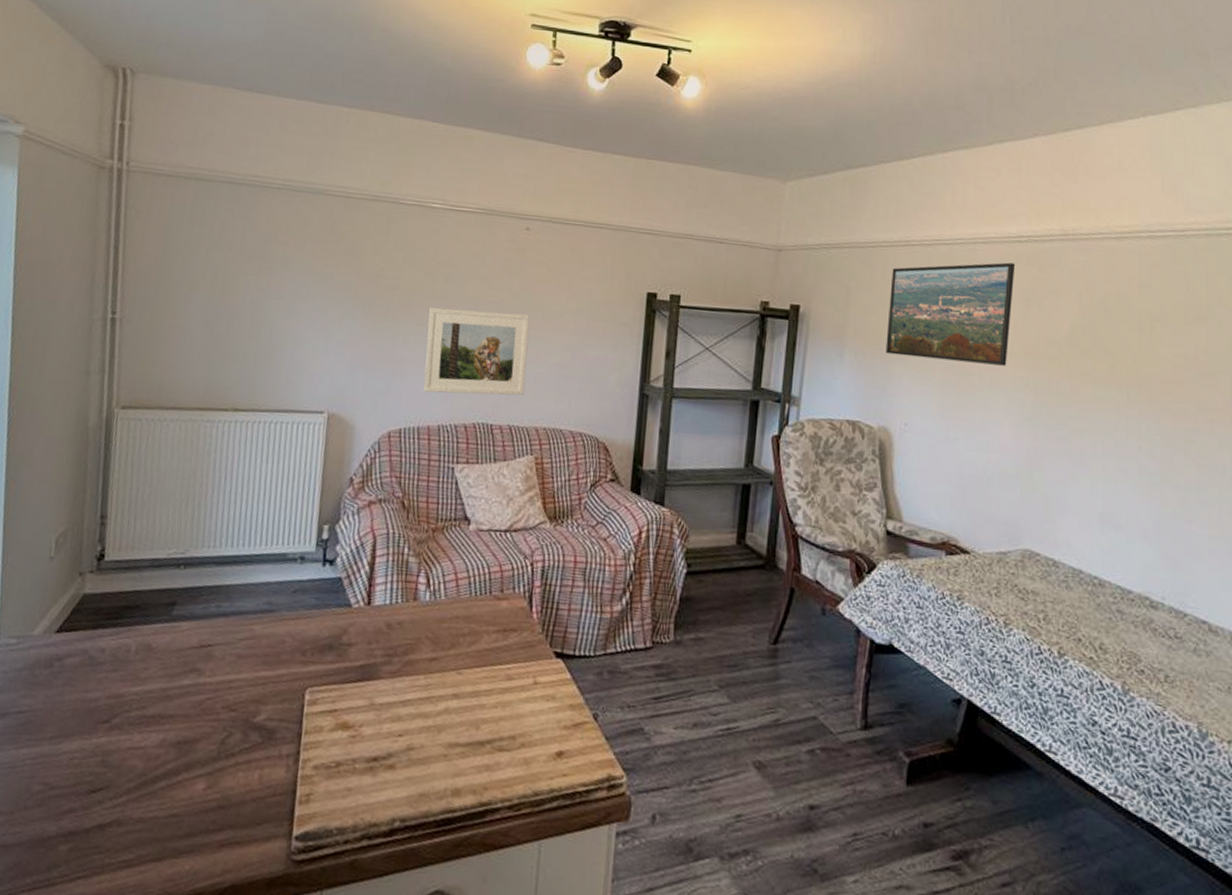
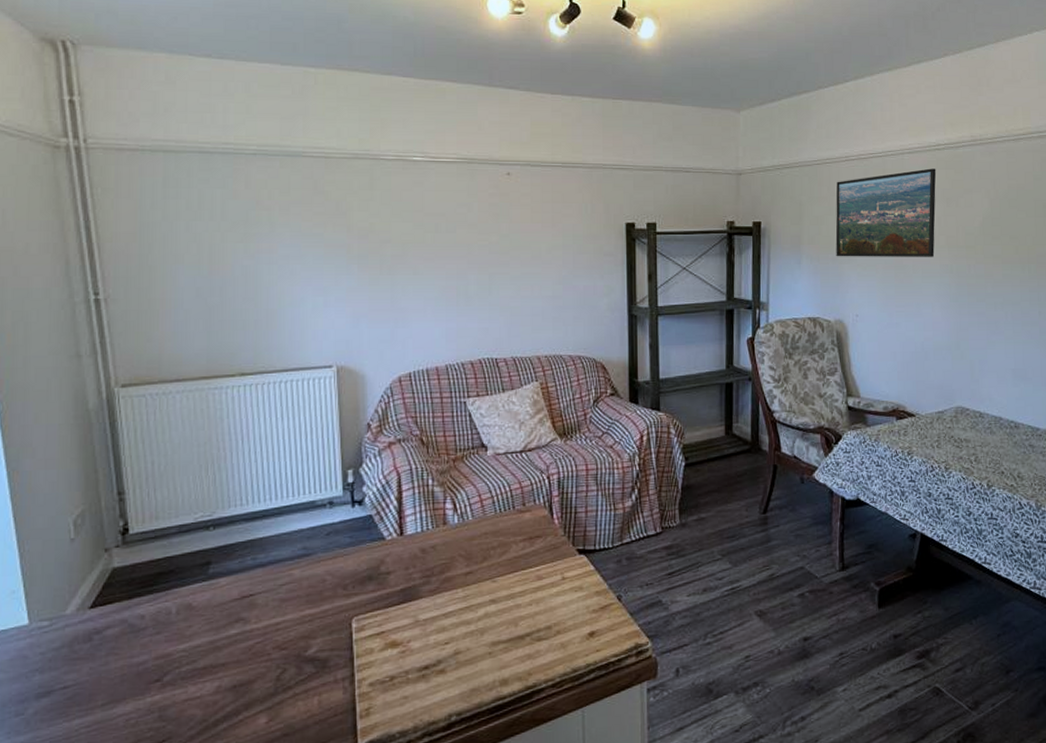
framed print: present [423,307,530,396] -> none [422,254,523,336]

